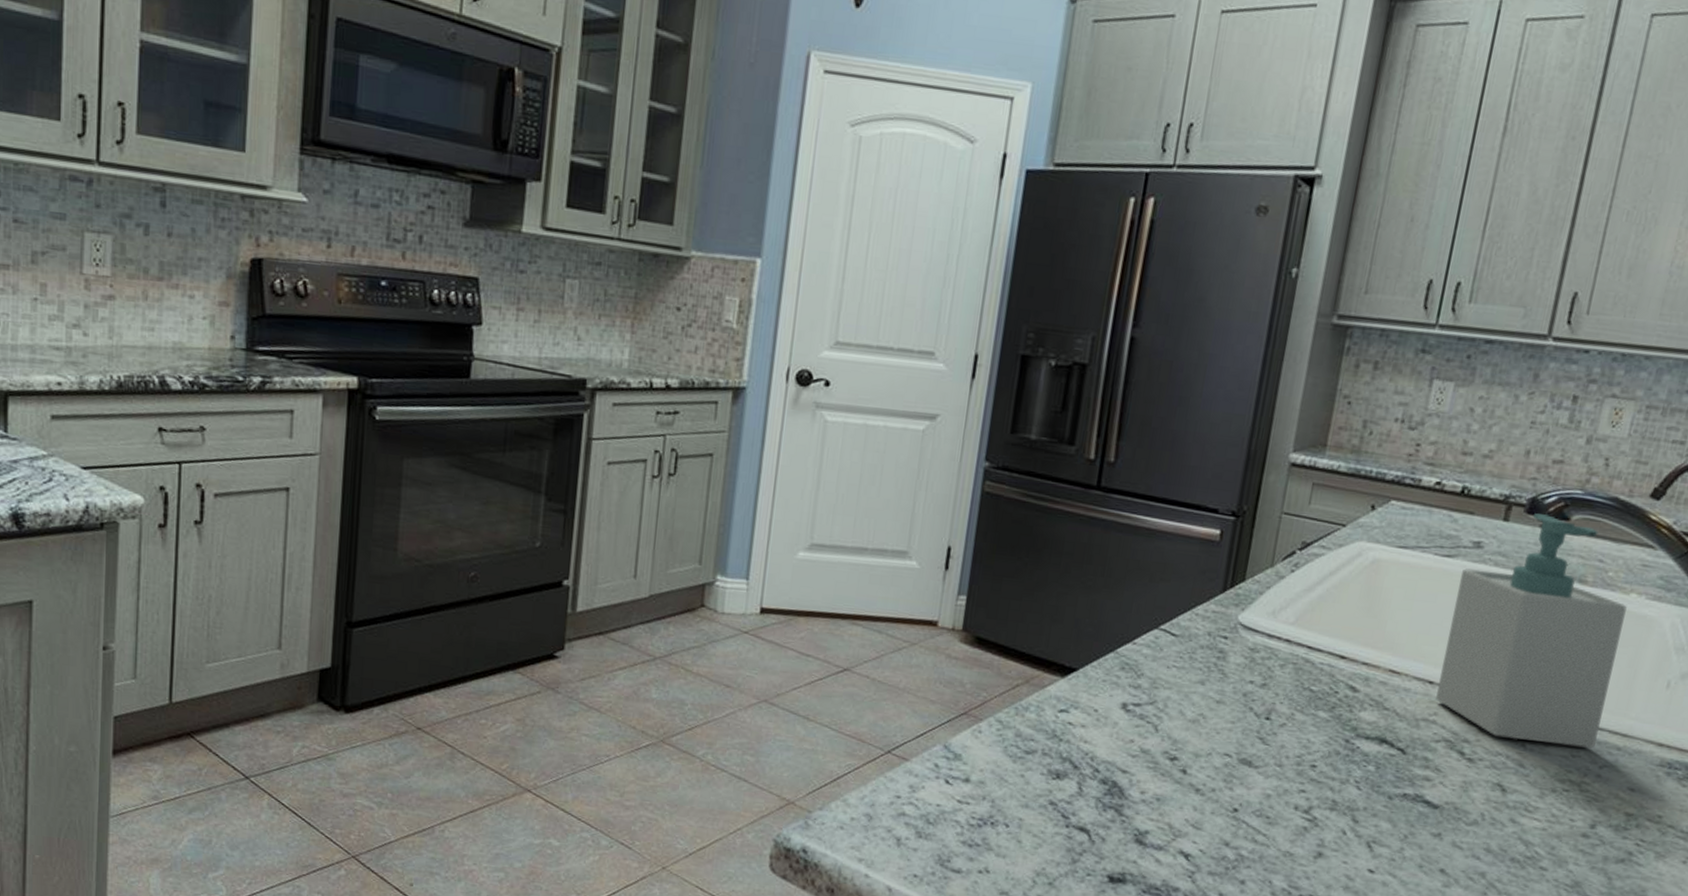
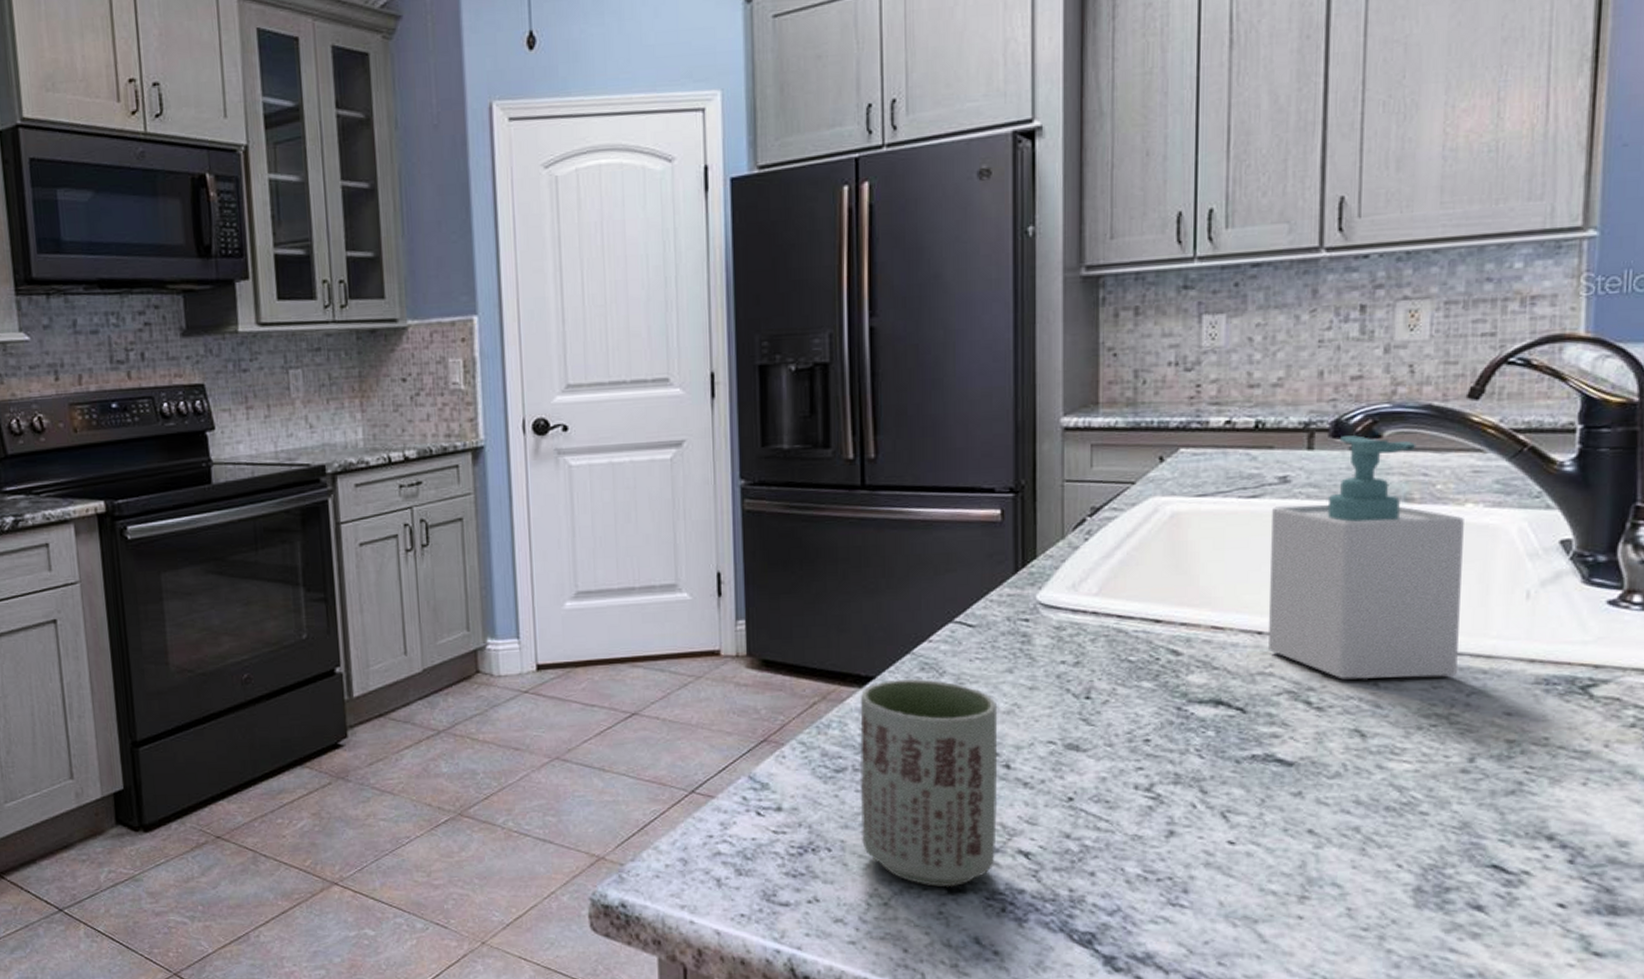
cup: none [1038,674,1185,876] -> present [860,678,998,888]

